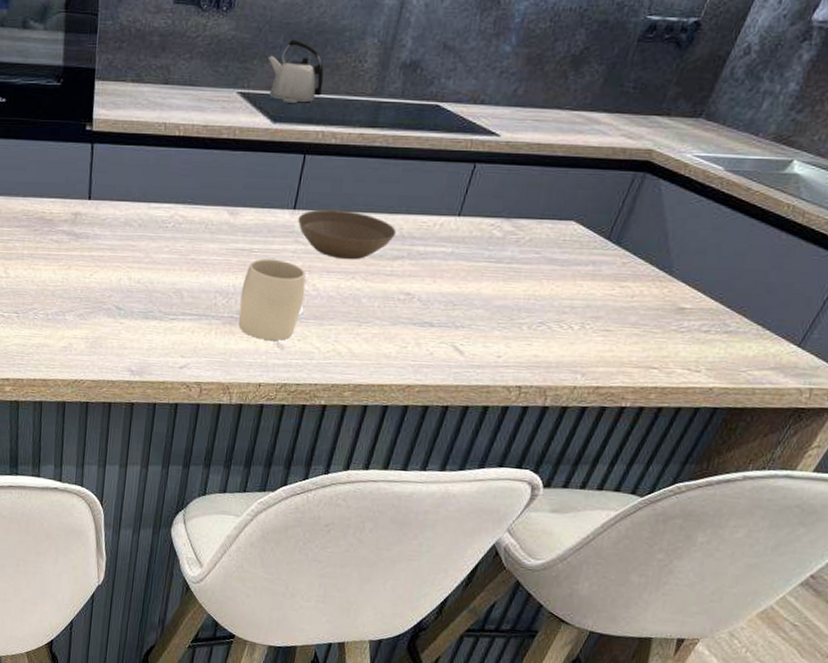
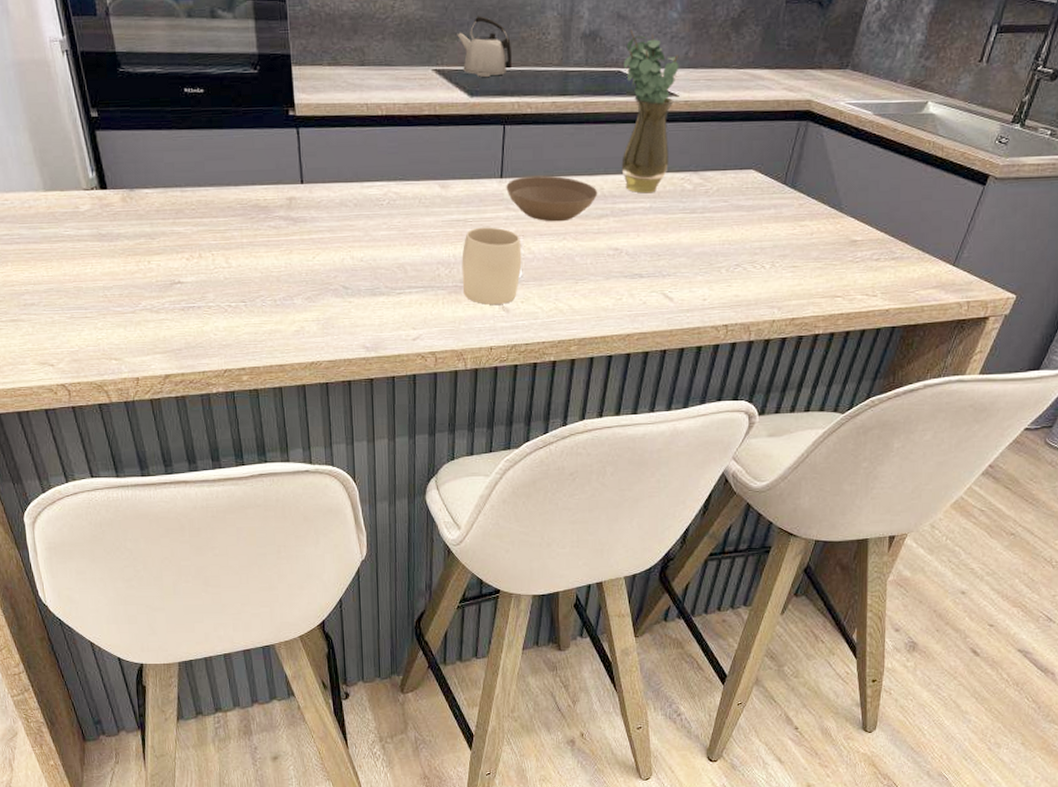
vase: none [425,61,506,238] -> present [621,29,679,194]

